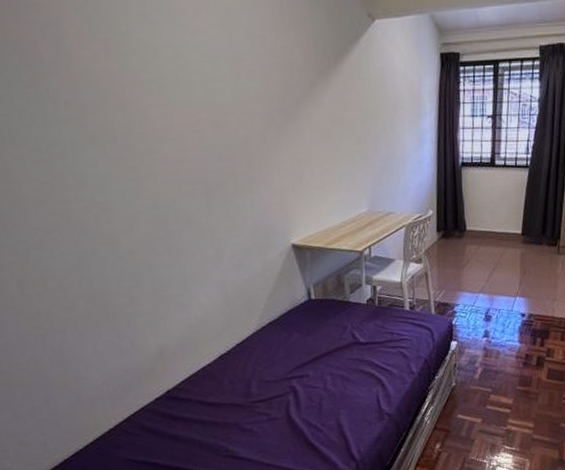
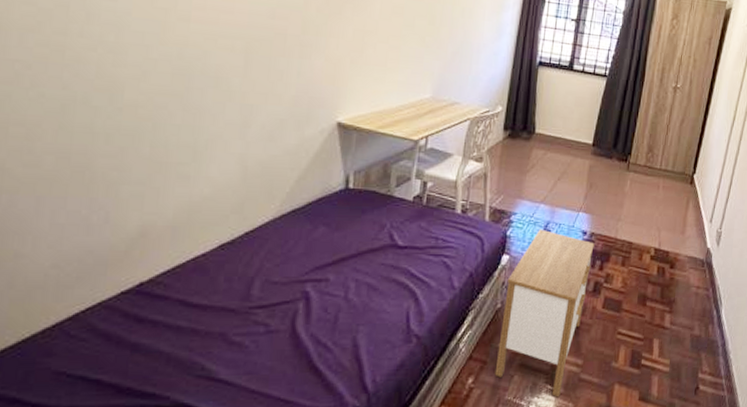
nightstand: none [457,315,534,455] -> present [495,229,595,398]

